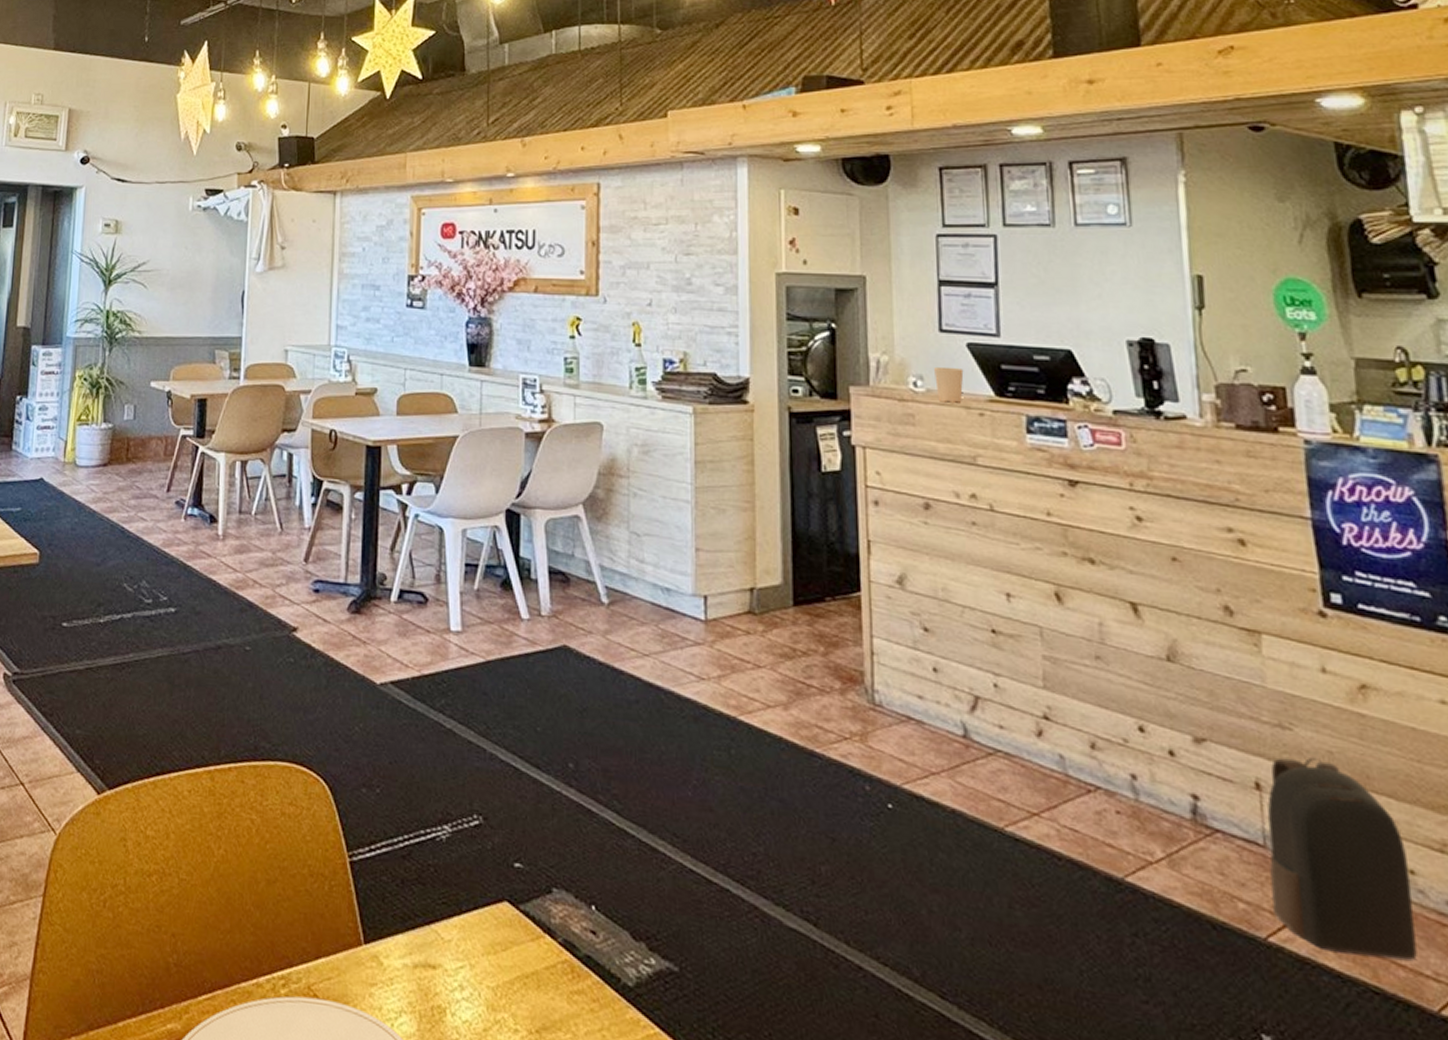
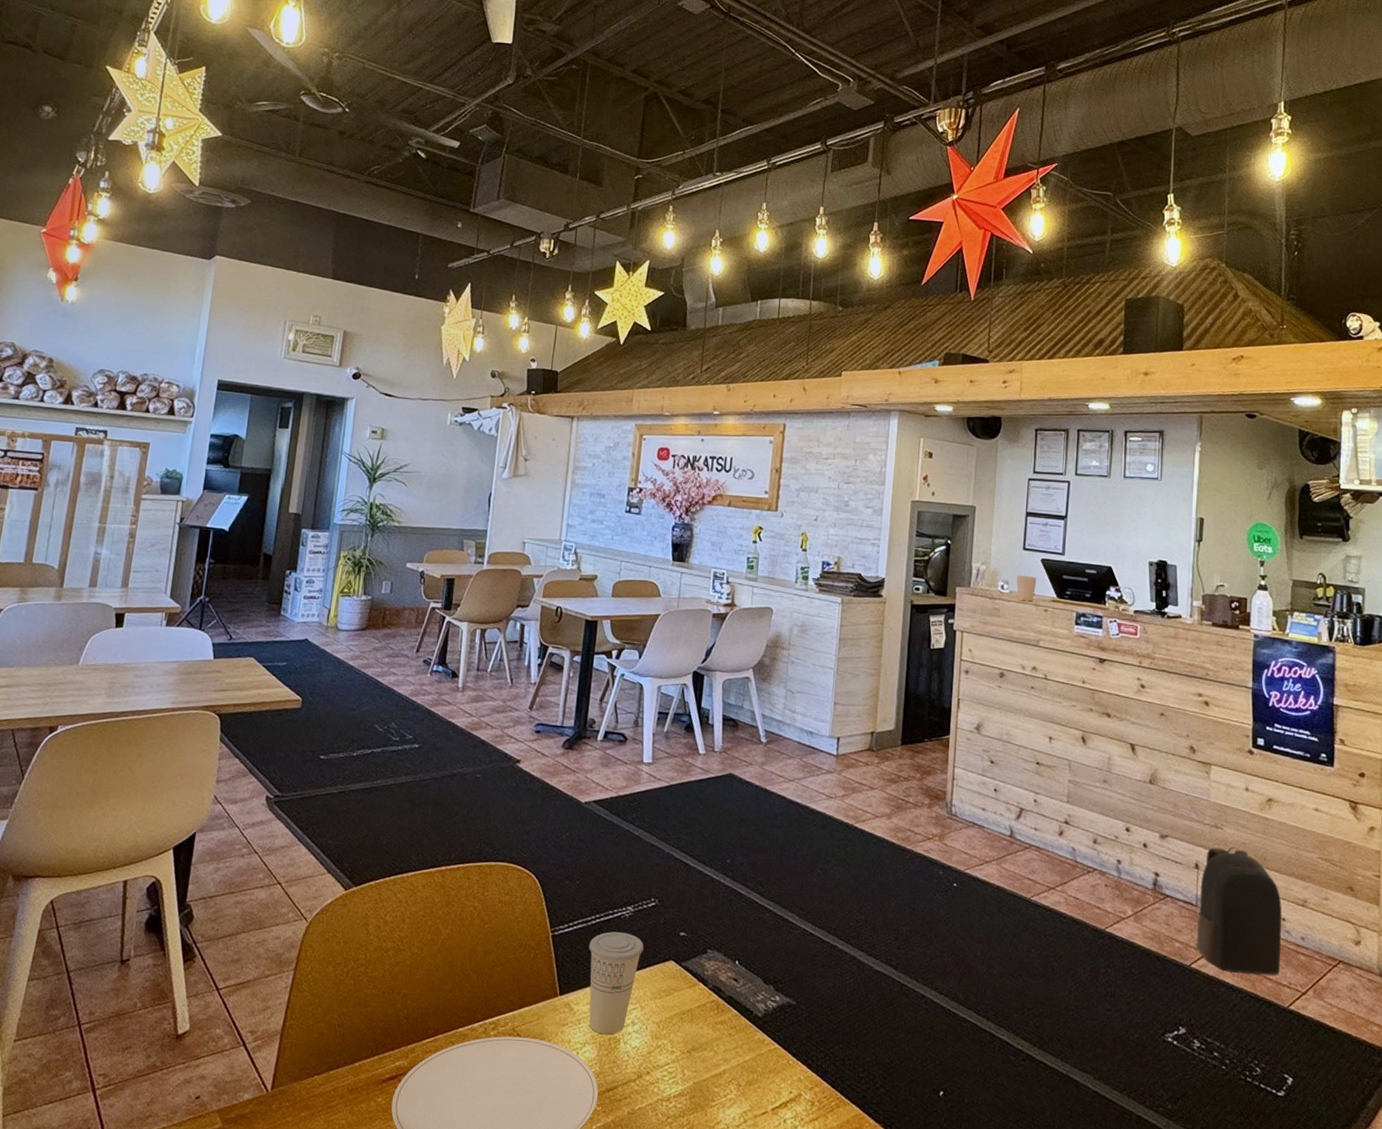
cup: none [397,859,468,1002] -> present [589,931,644,1035]

